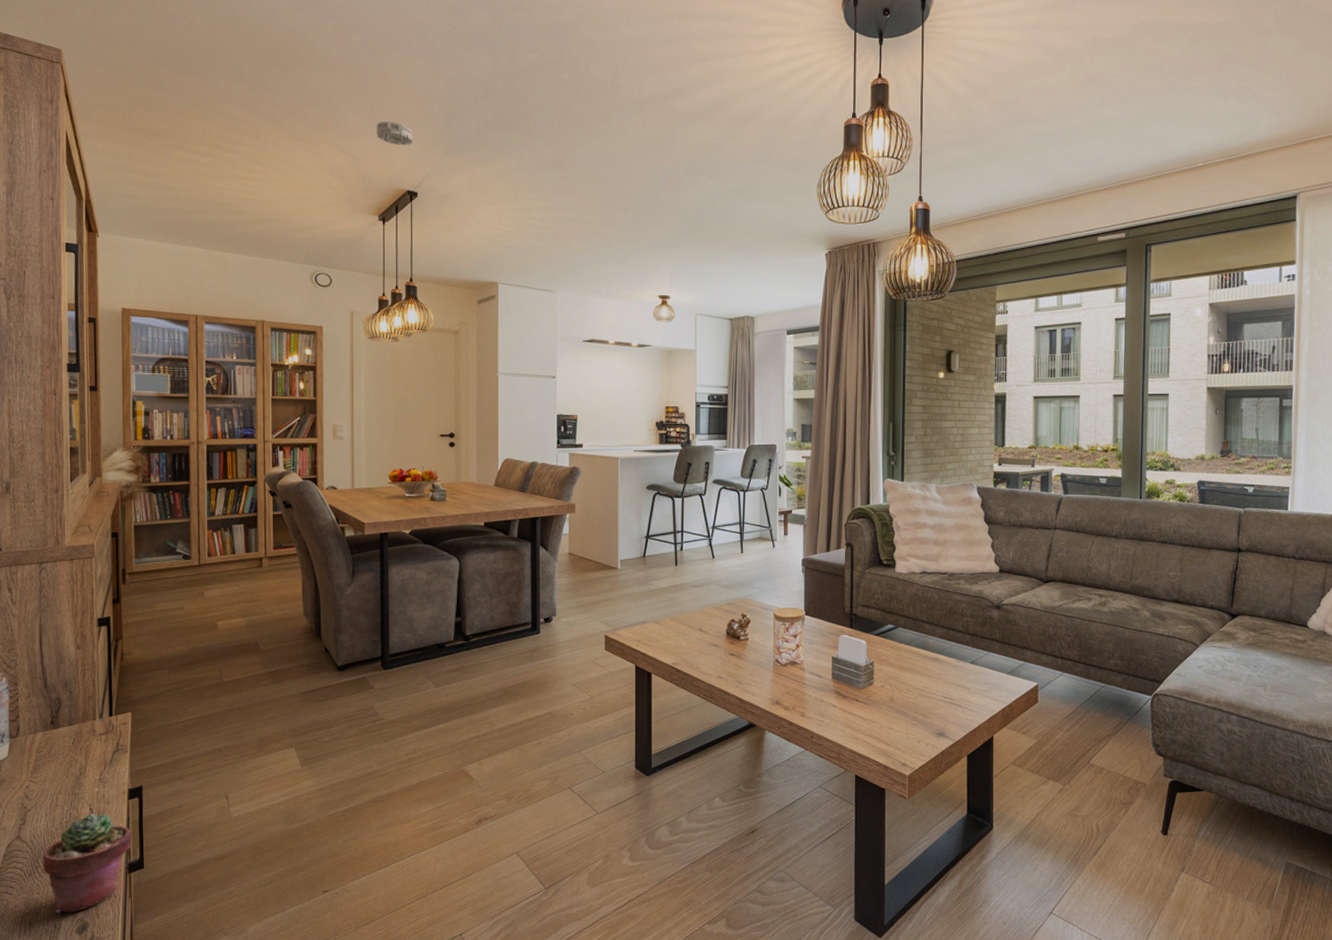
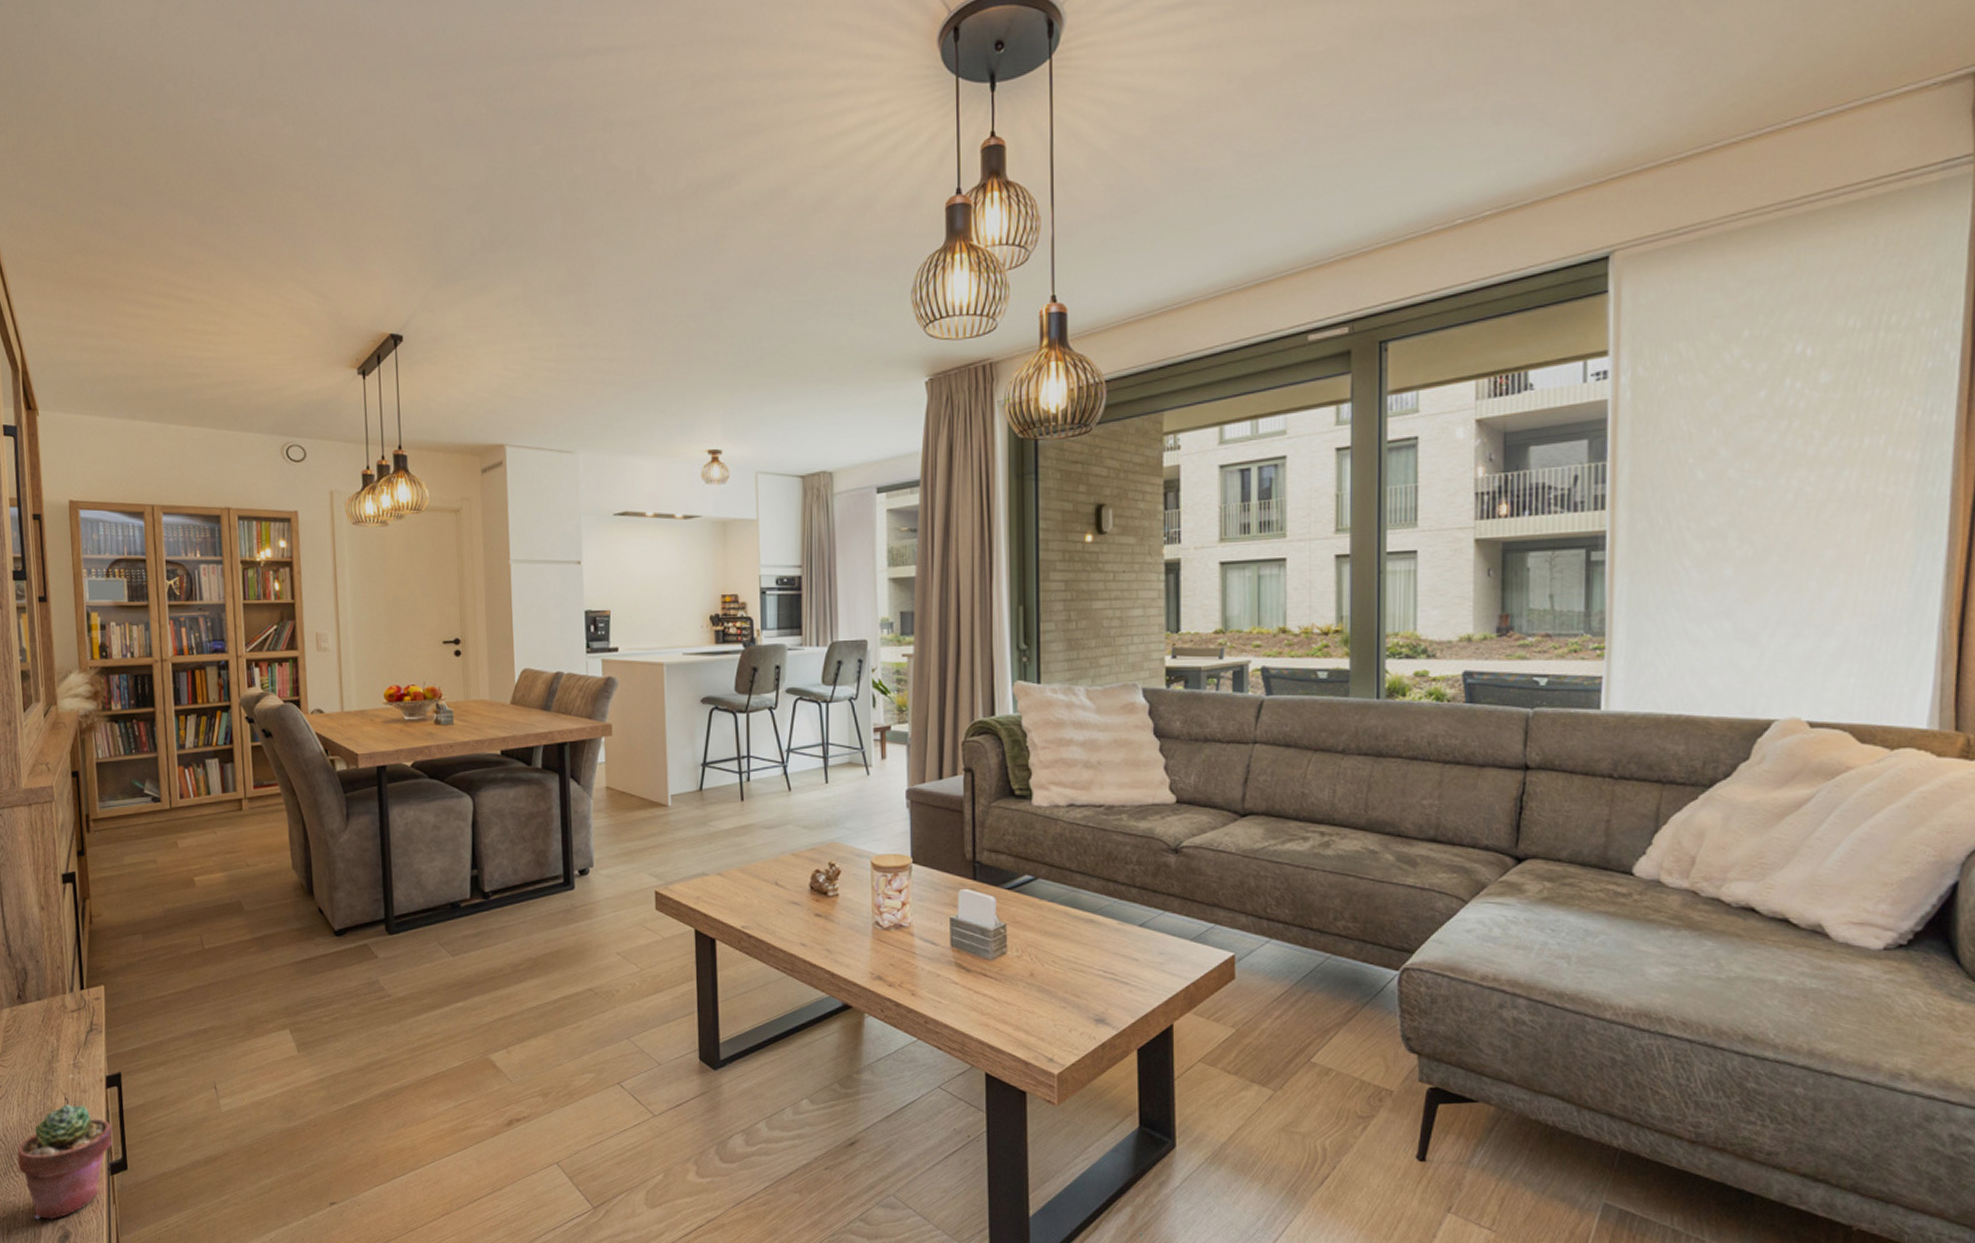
smoke detector: present [376,122,413,146] -> none [350,248,395,278]

